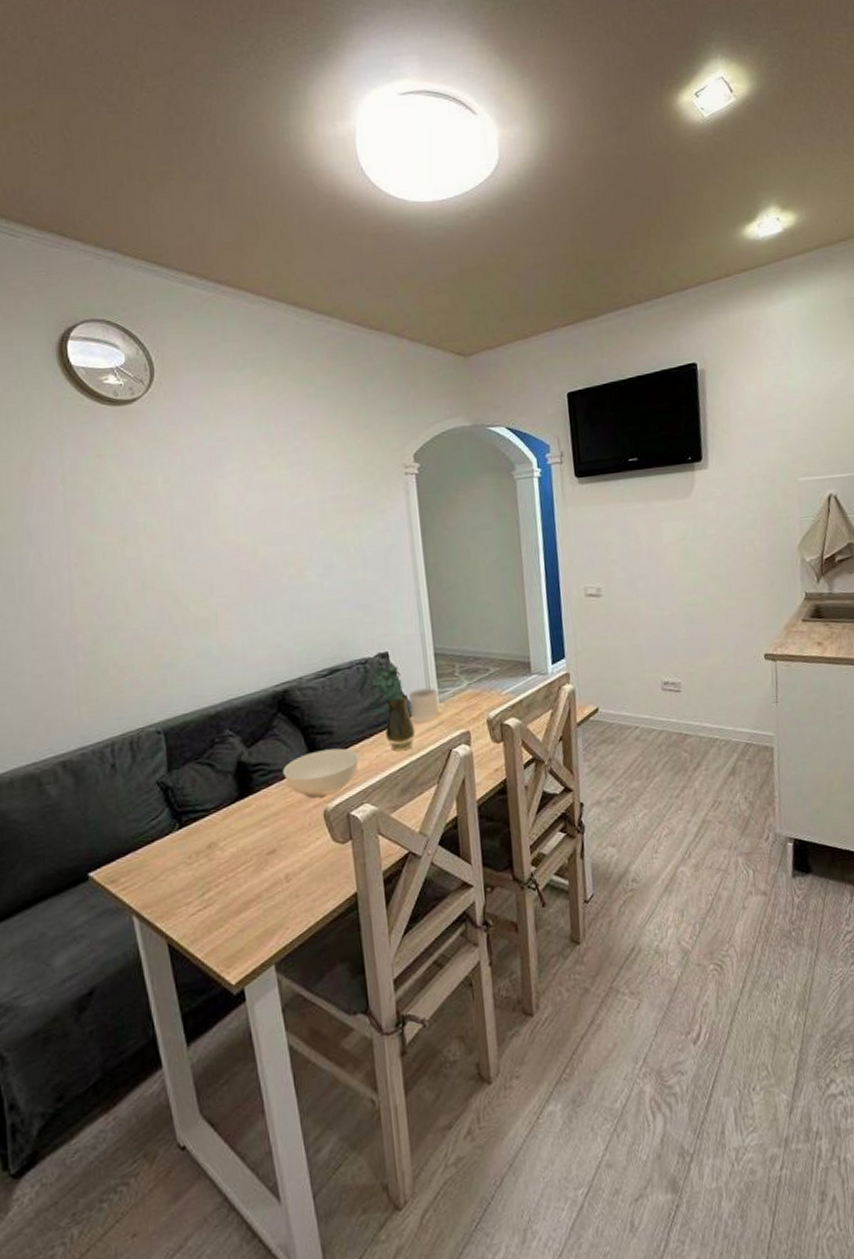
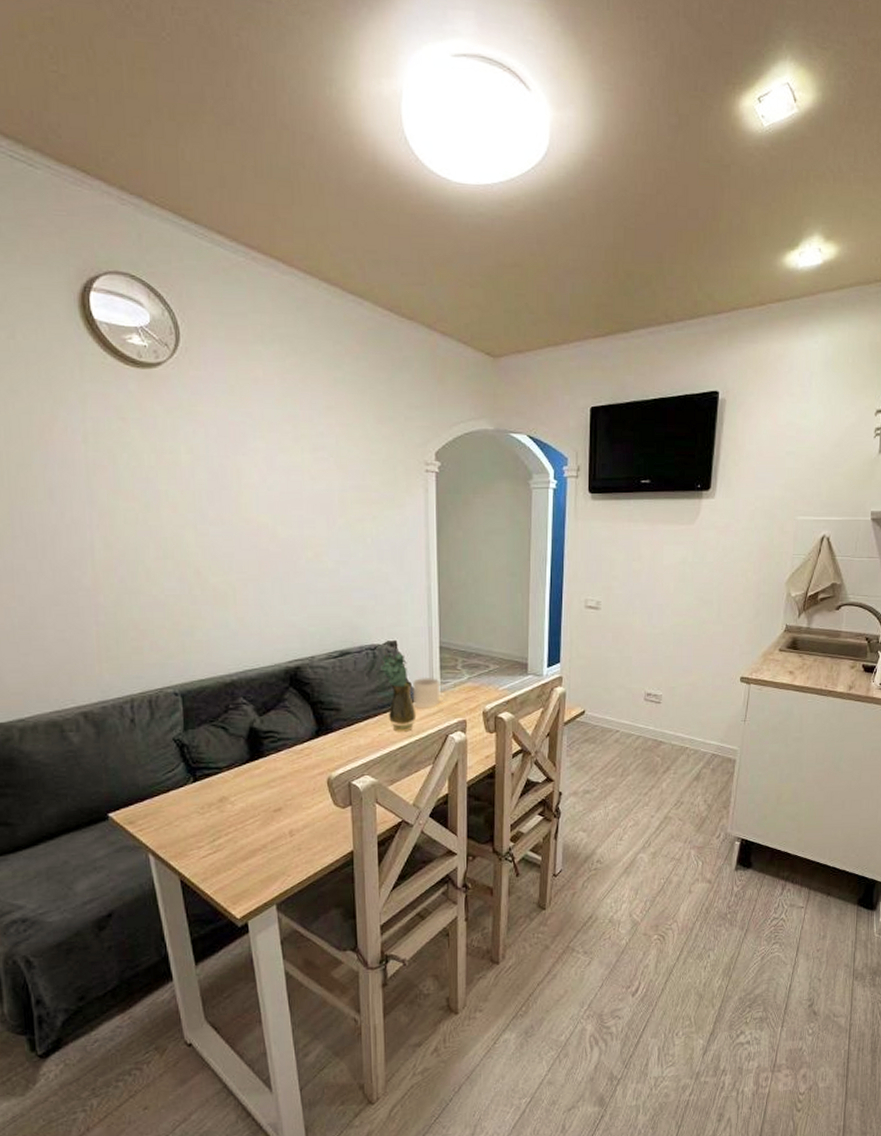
bowl: present [283,748,360,798] -> none [292,724,363,766]

